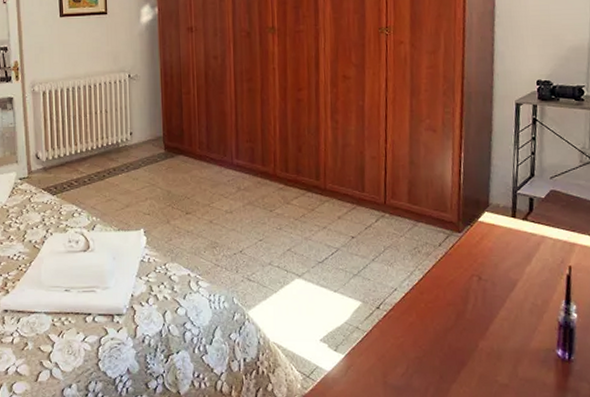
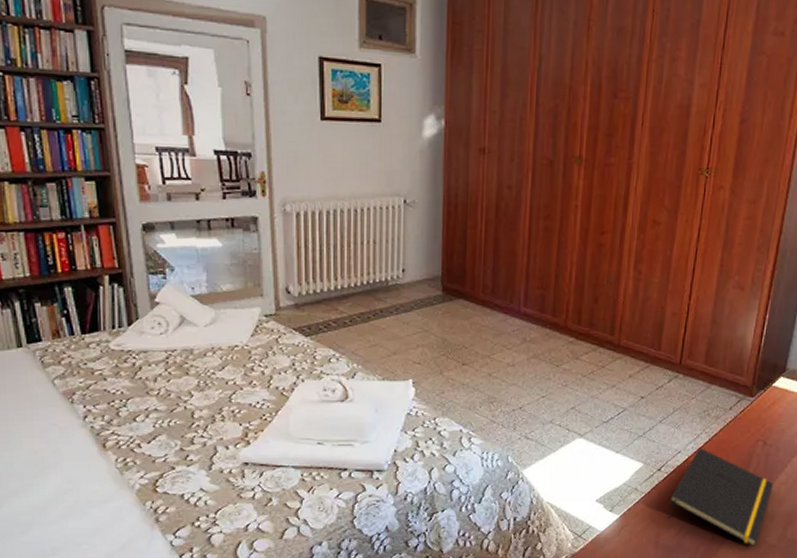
notepad: none [391,284,495,386] -> present [668,448,773,547]

